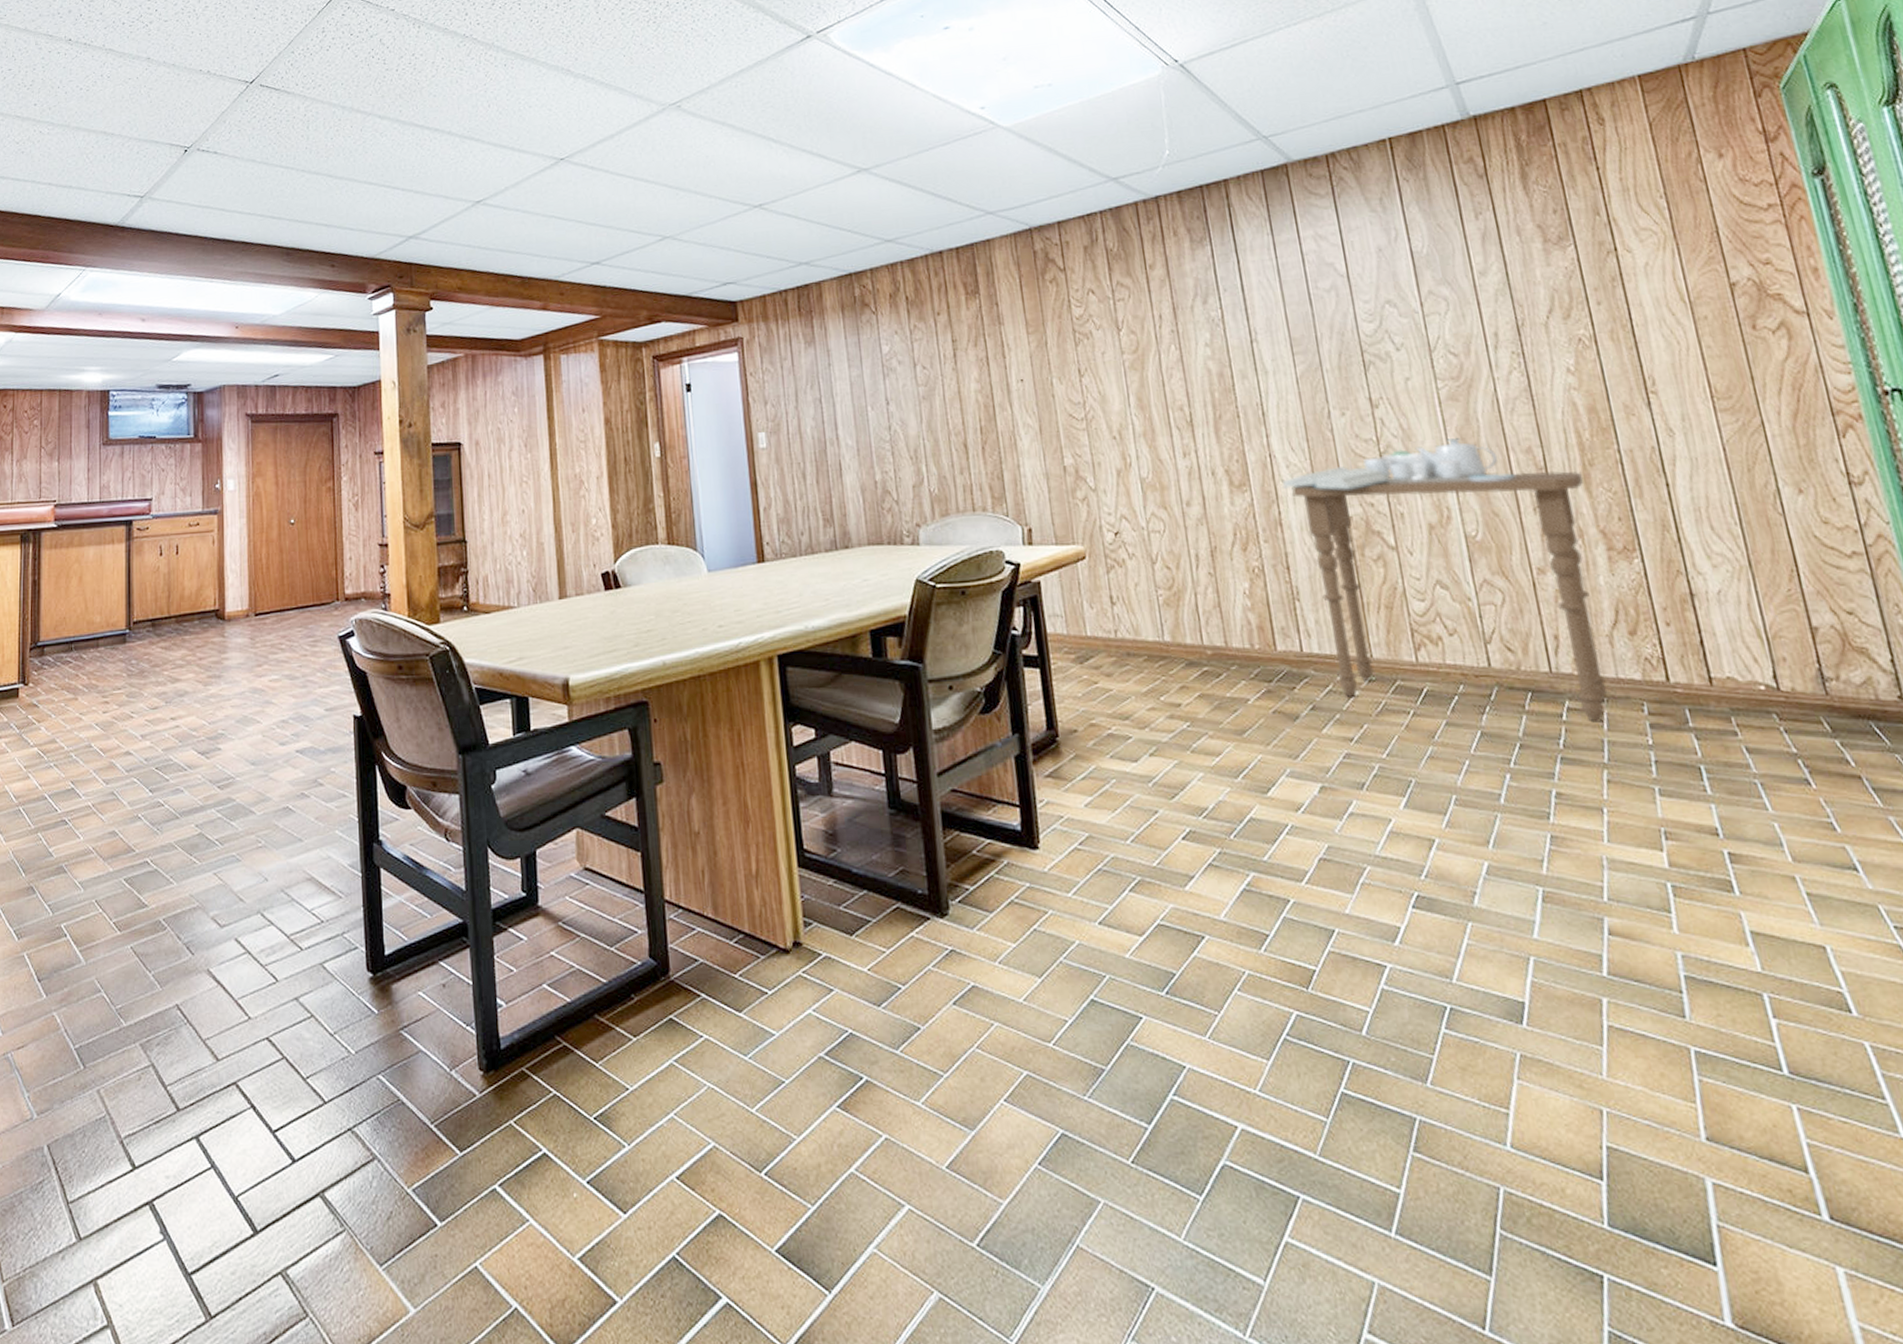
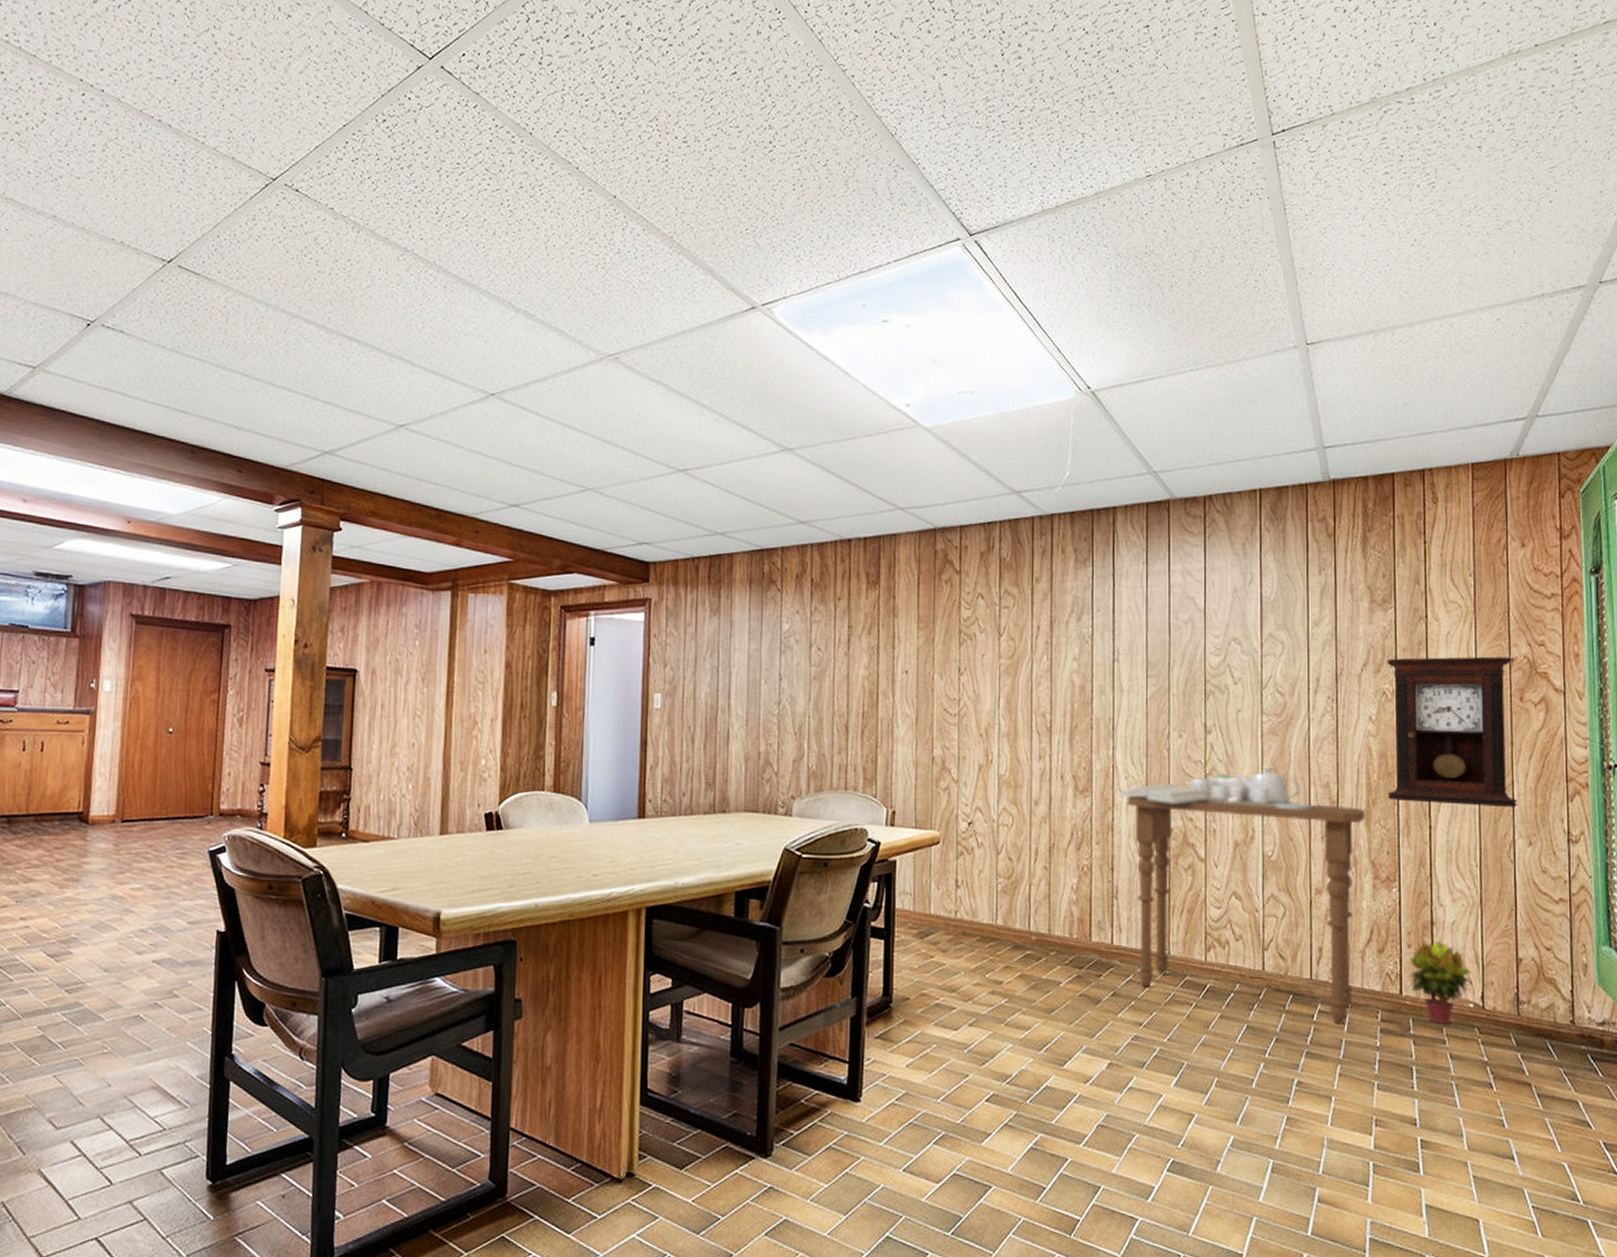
pendulum clock: none [1576,282,1775,459] -> present [1387,656,1518,807]
potted plant: none [1671,614,1765,712] -> present [1406,940,1476,1024]

